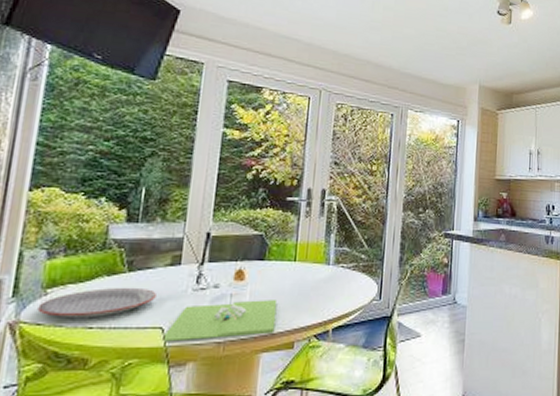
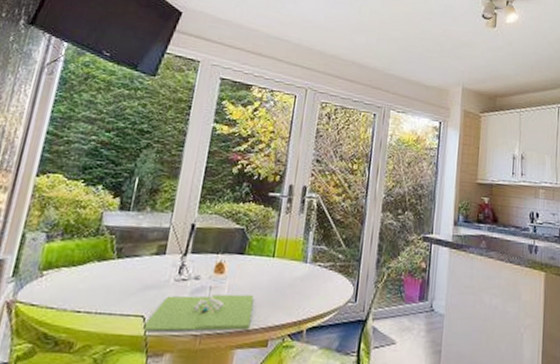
plate: present [37,287,156,319] -> none [33,273,141,302]

